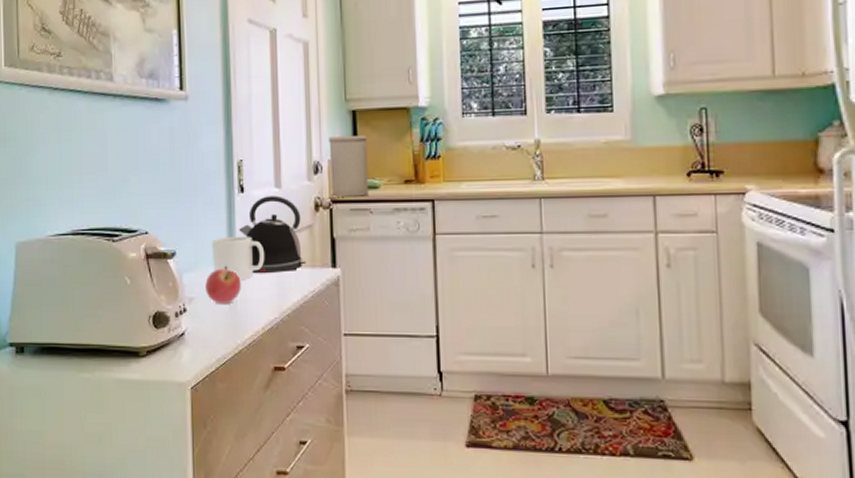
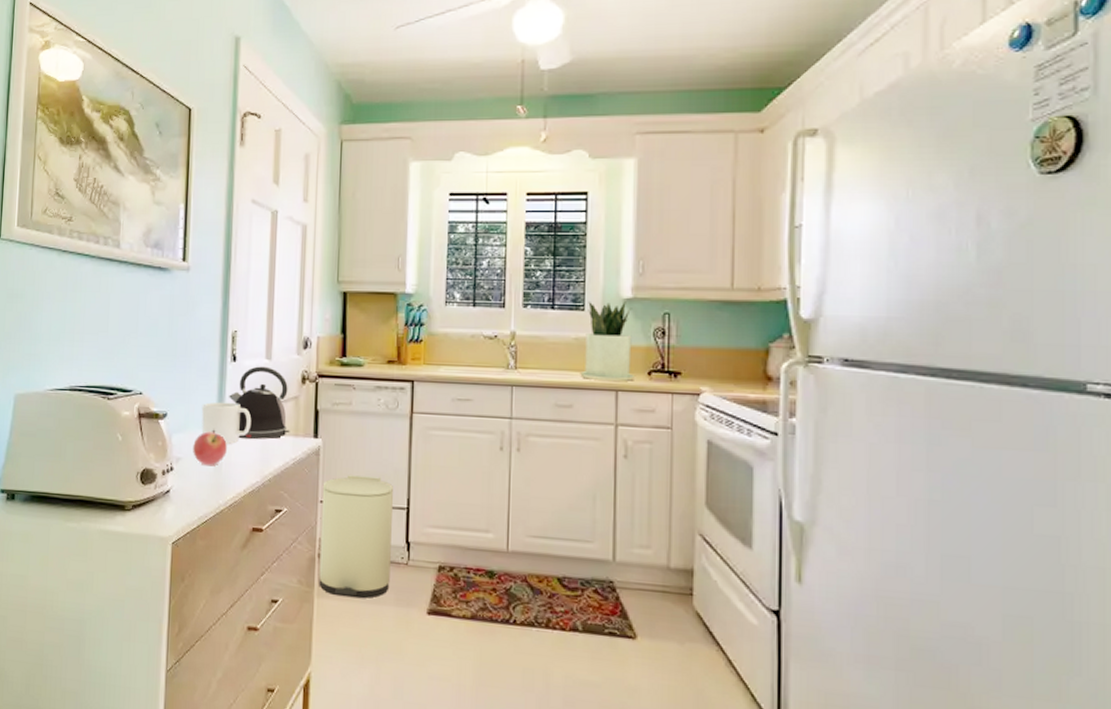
canister: present [328,135,369,197] -> none [319,315,355,373]
pedal bin: none [345,305,424,435] -> present [319,475,393,599]
planter: none [613,99,674,187] -> present [580,301,636,382]

